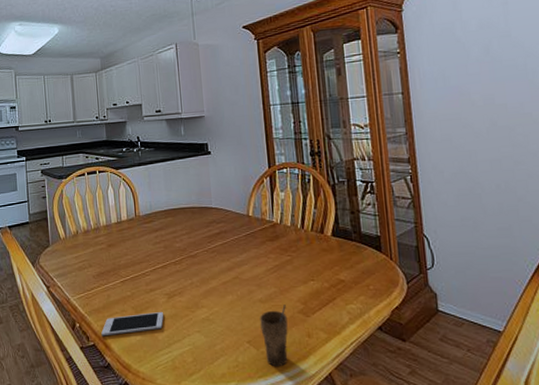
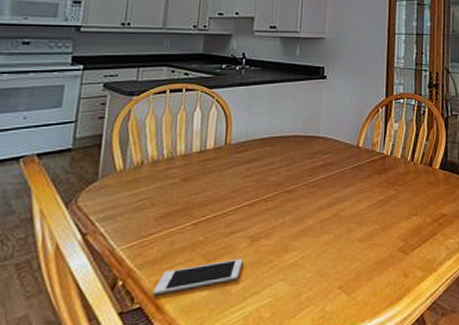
cup: present [260,305,288,367] -> none [355,243,385,314]

